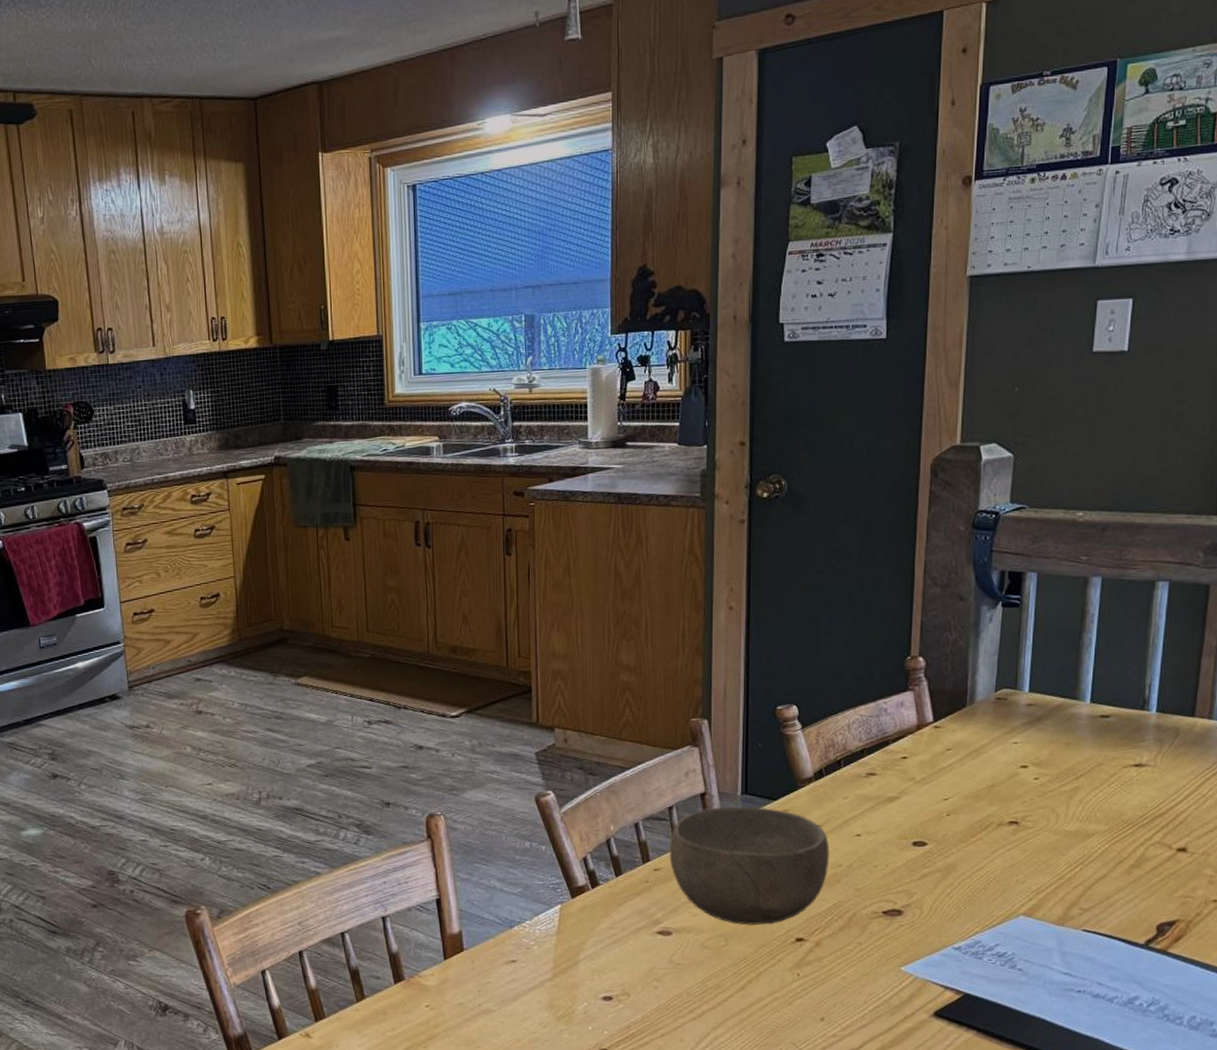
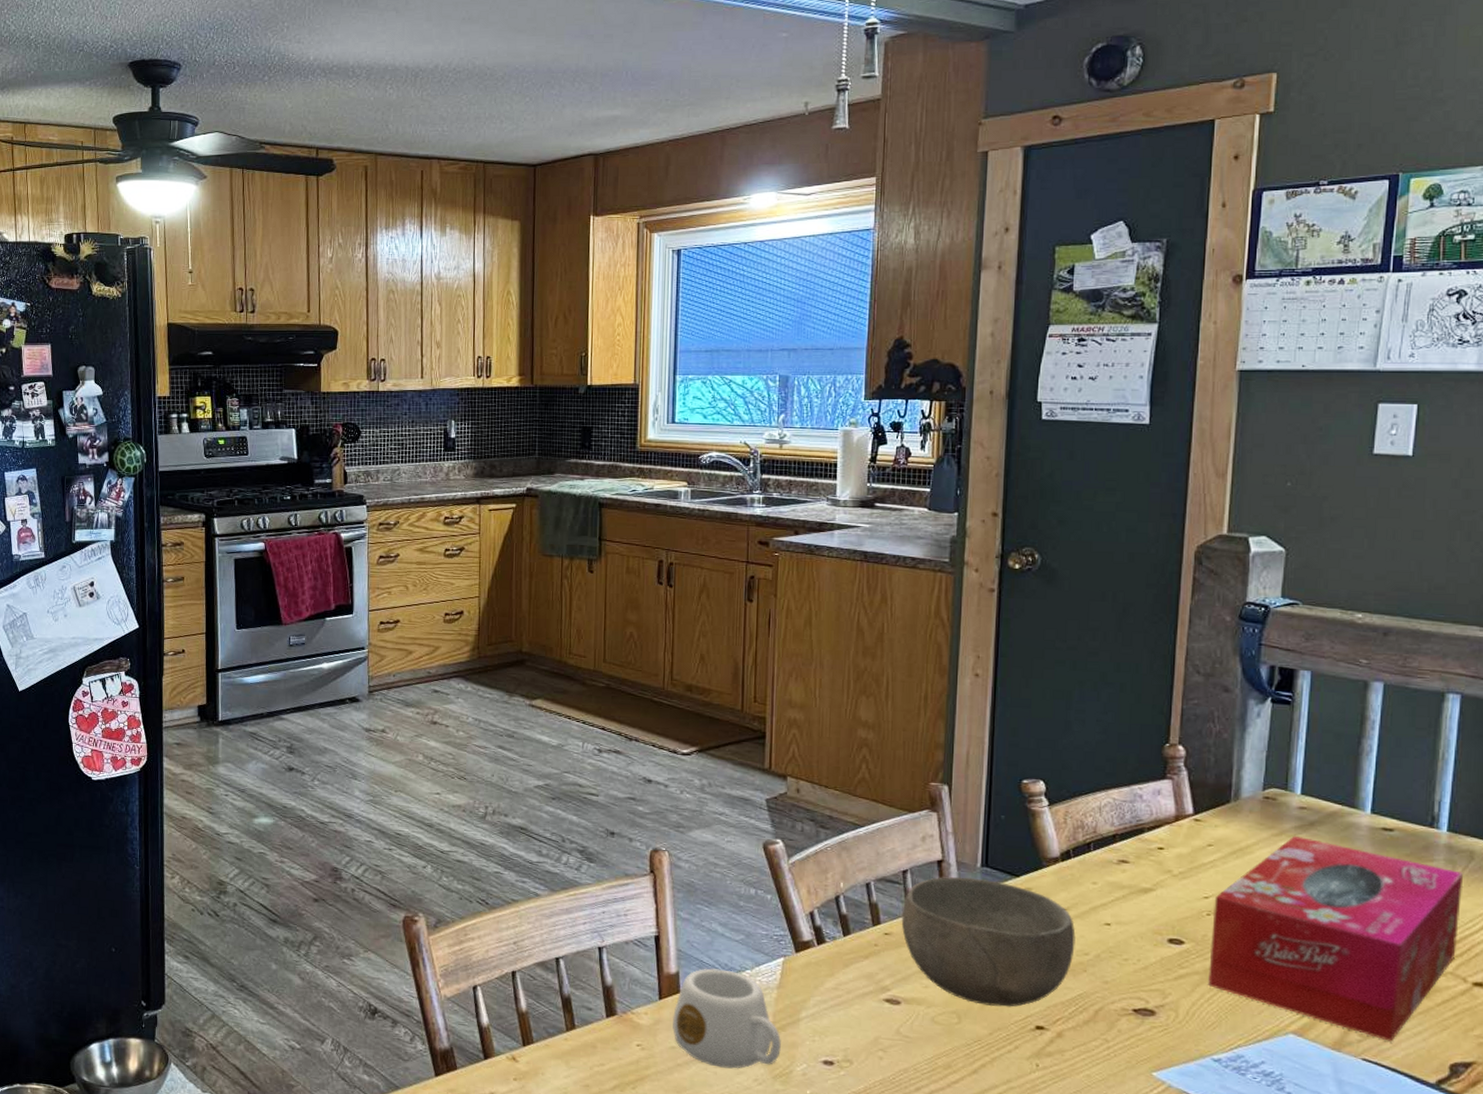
mug: none [457,923,563,1017] -> present [672,968,781,1069]
tissue box: none [949,731,1170,911] -> present [1208,835,1464,1042]

